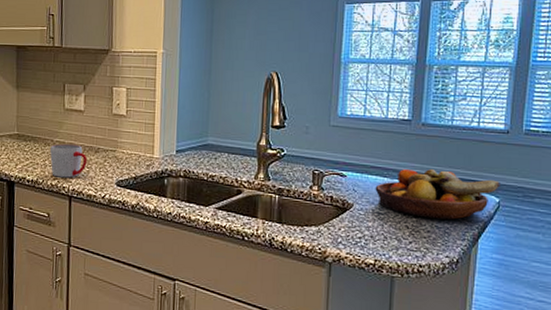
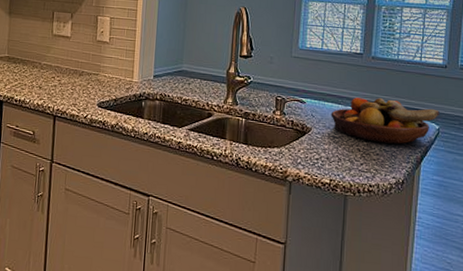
mug: present [50,143,87,178] -> none [37,66,72,99]

